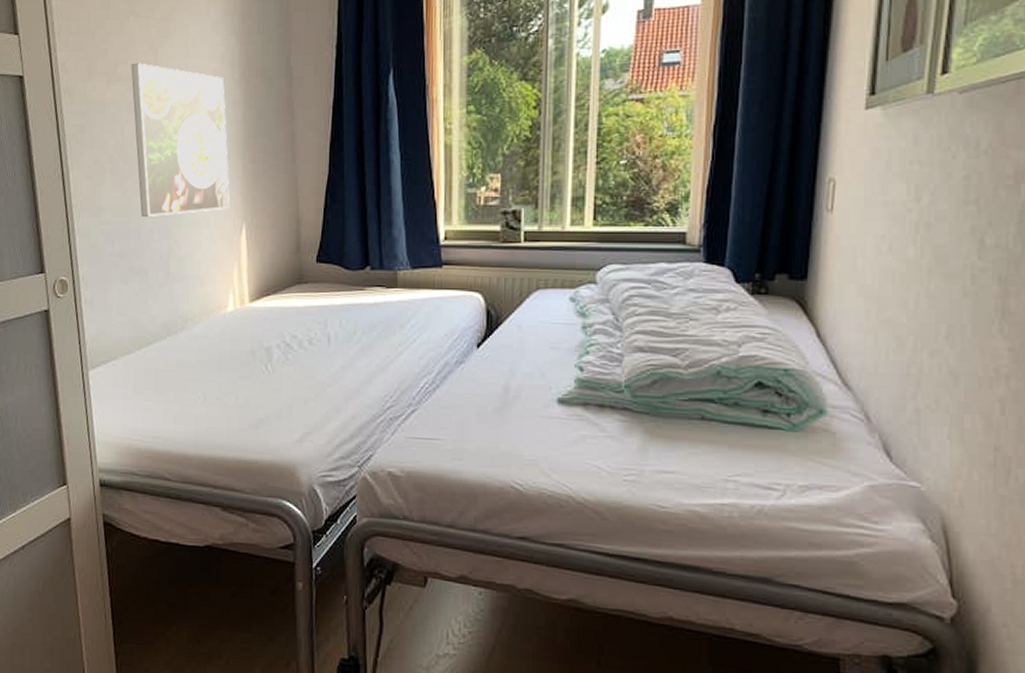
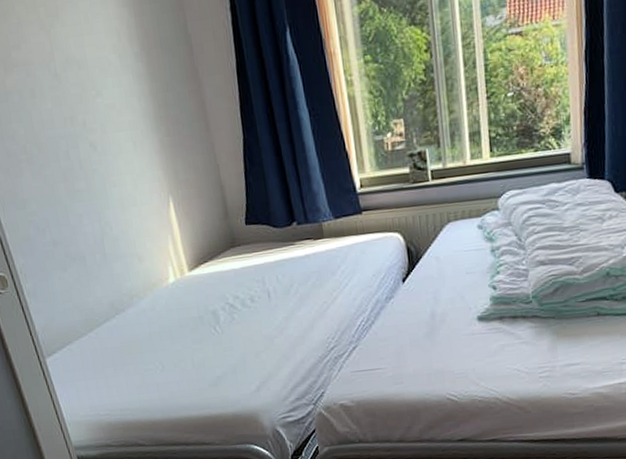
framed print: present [131,63,230,217] -> none [25,45,153,203]

